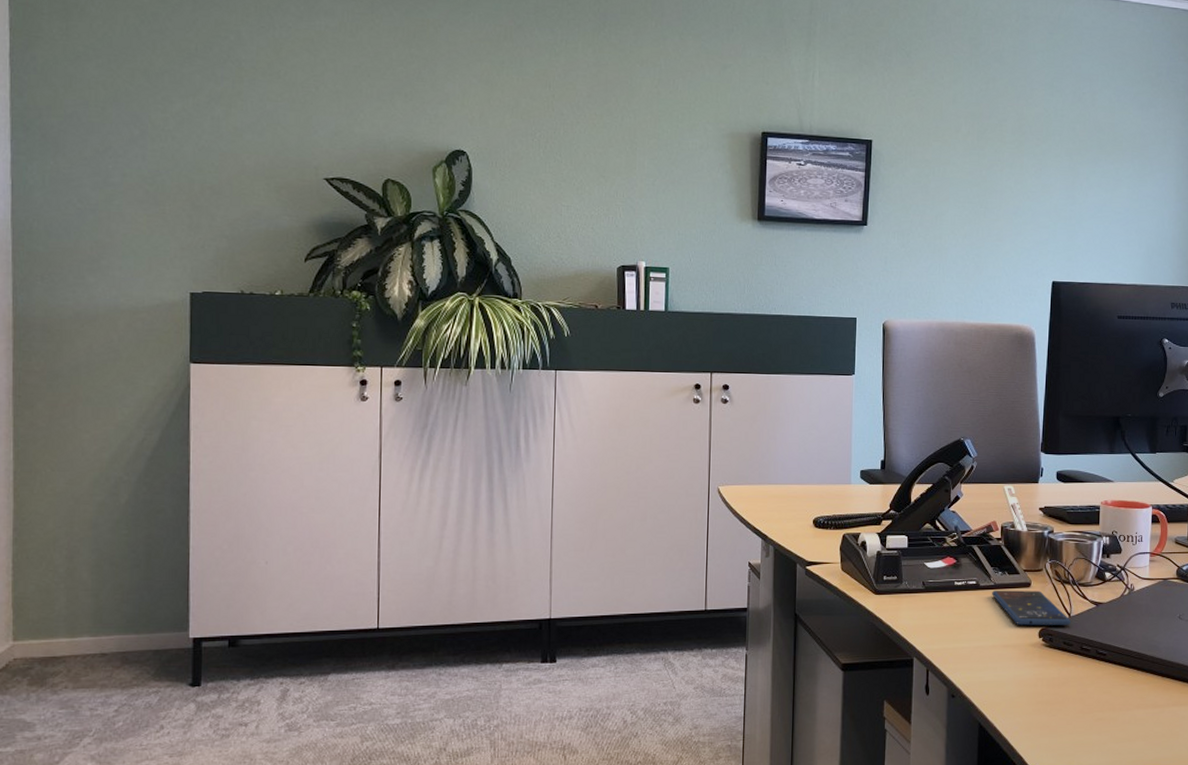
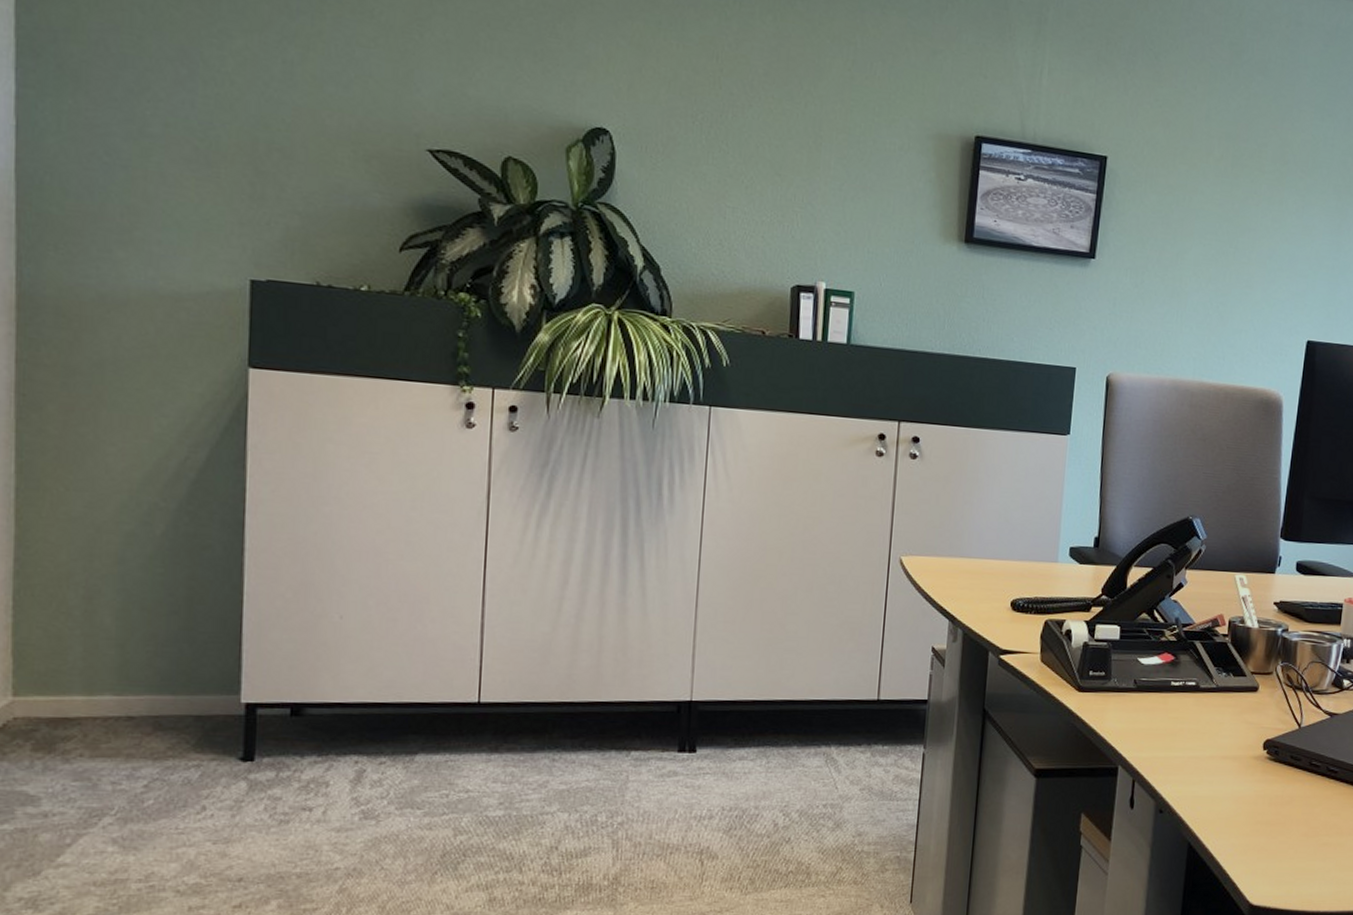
smartphone: present [992,590,1072,626] -> none [1213,694,1301,737]

